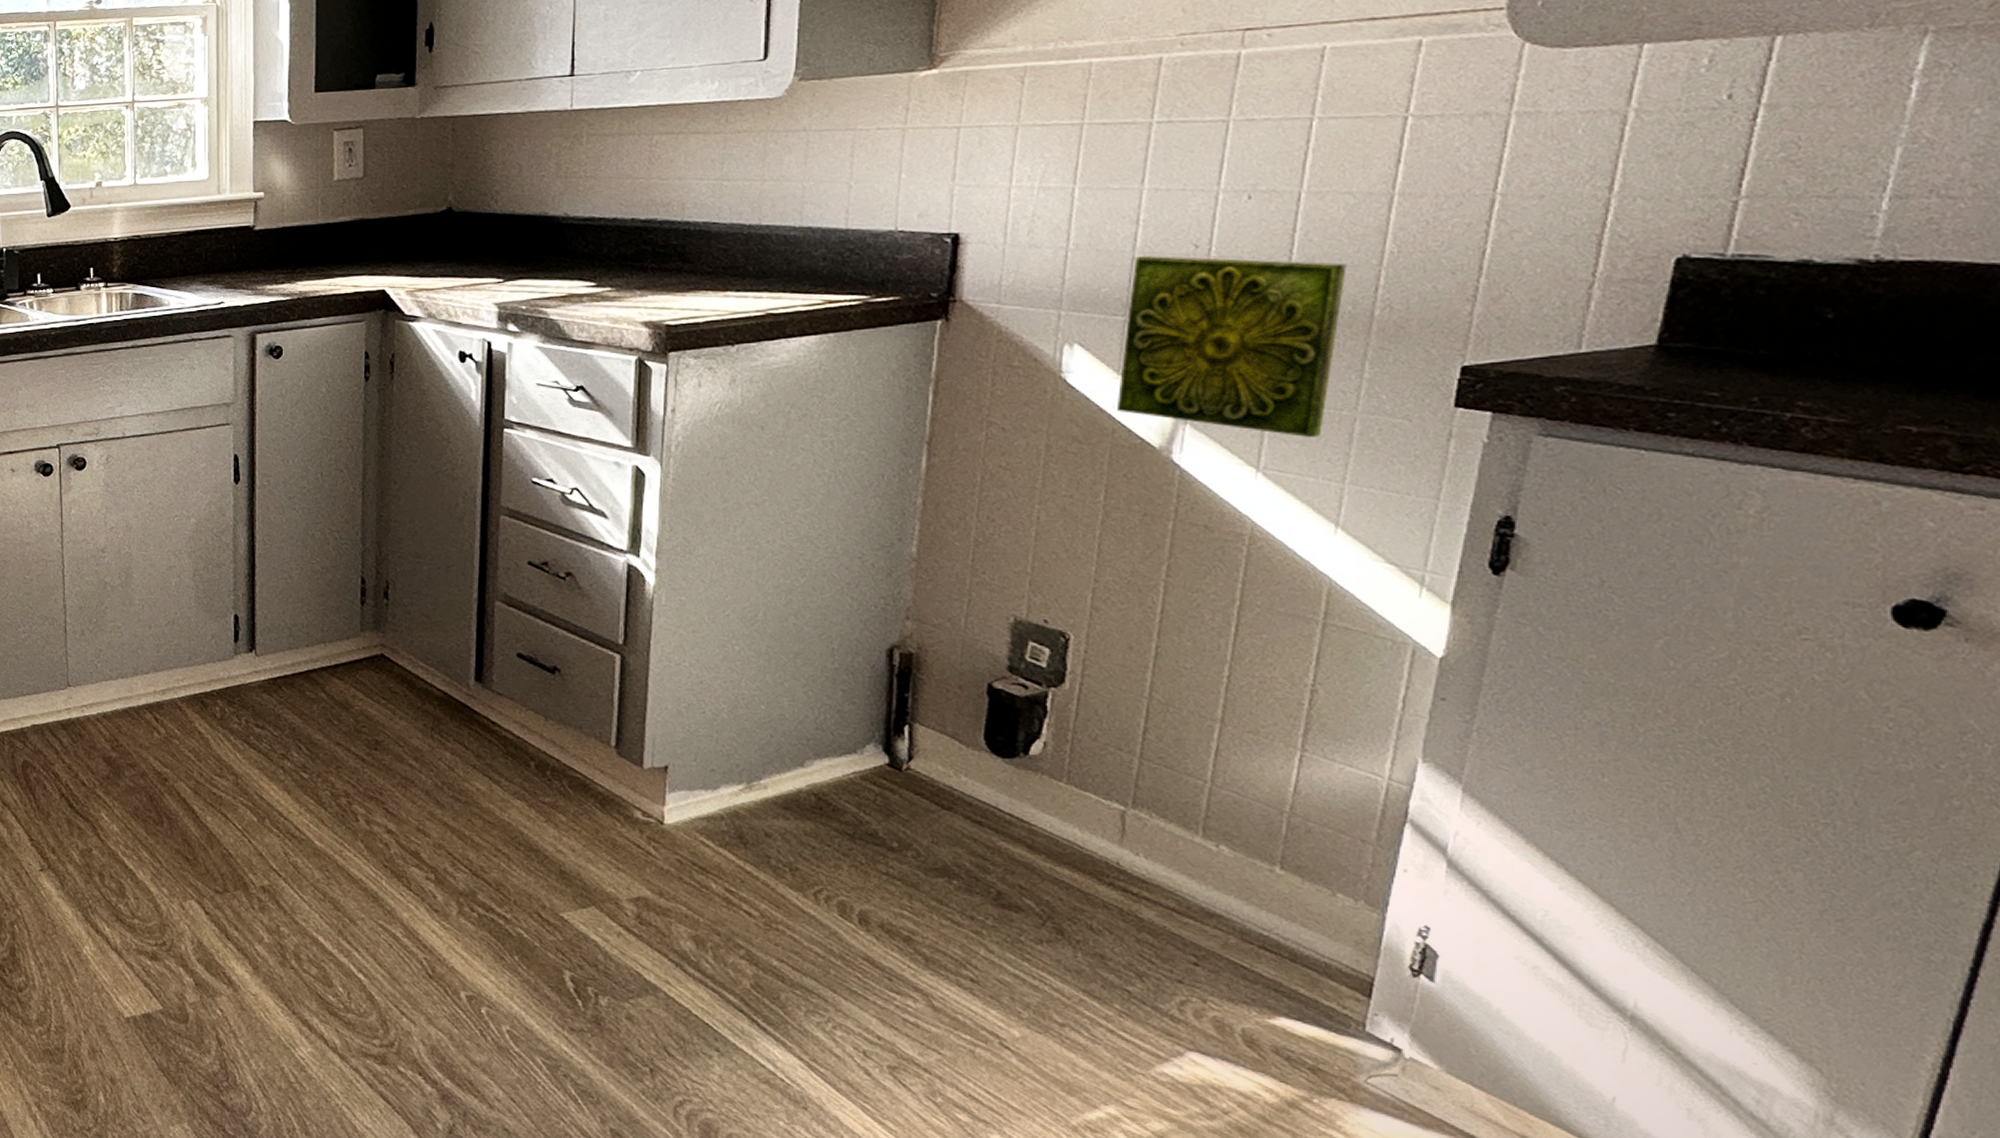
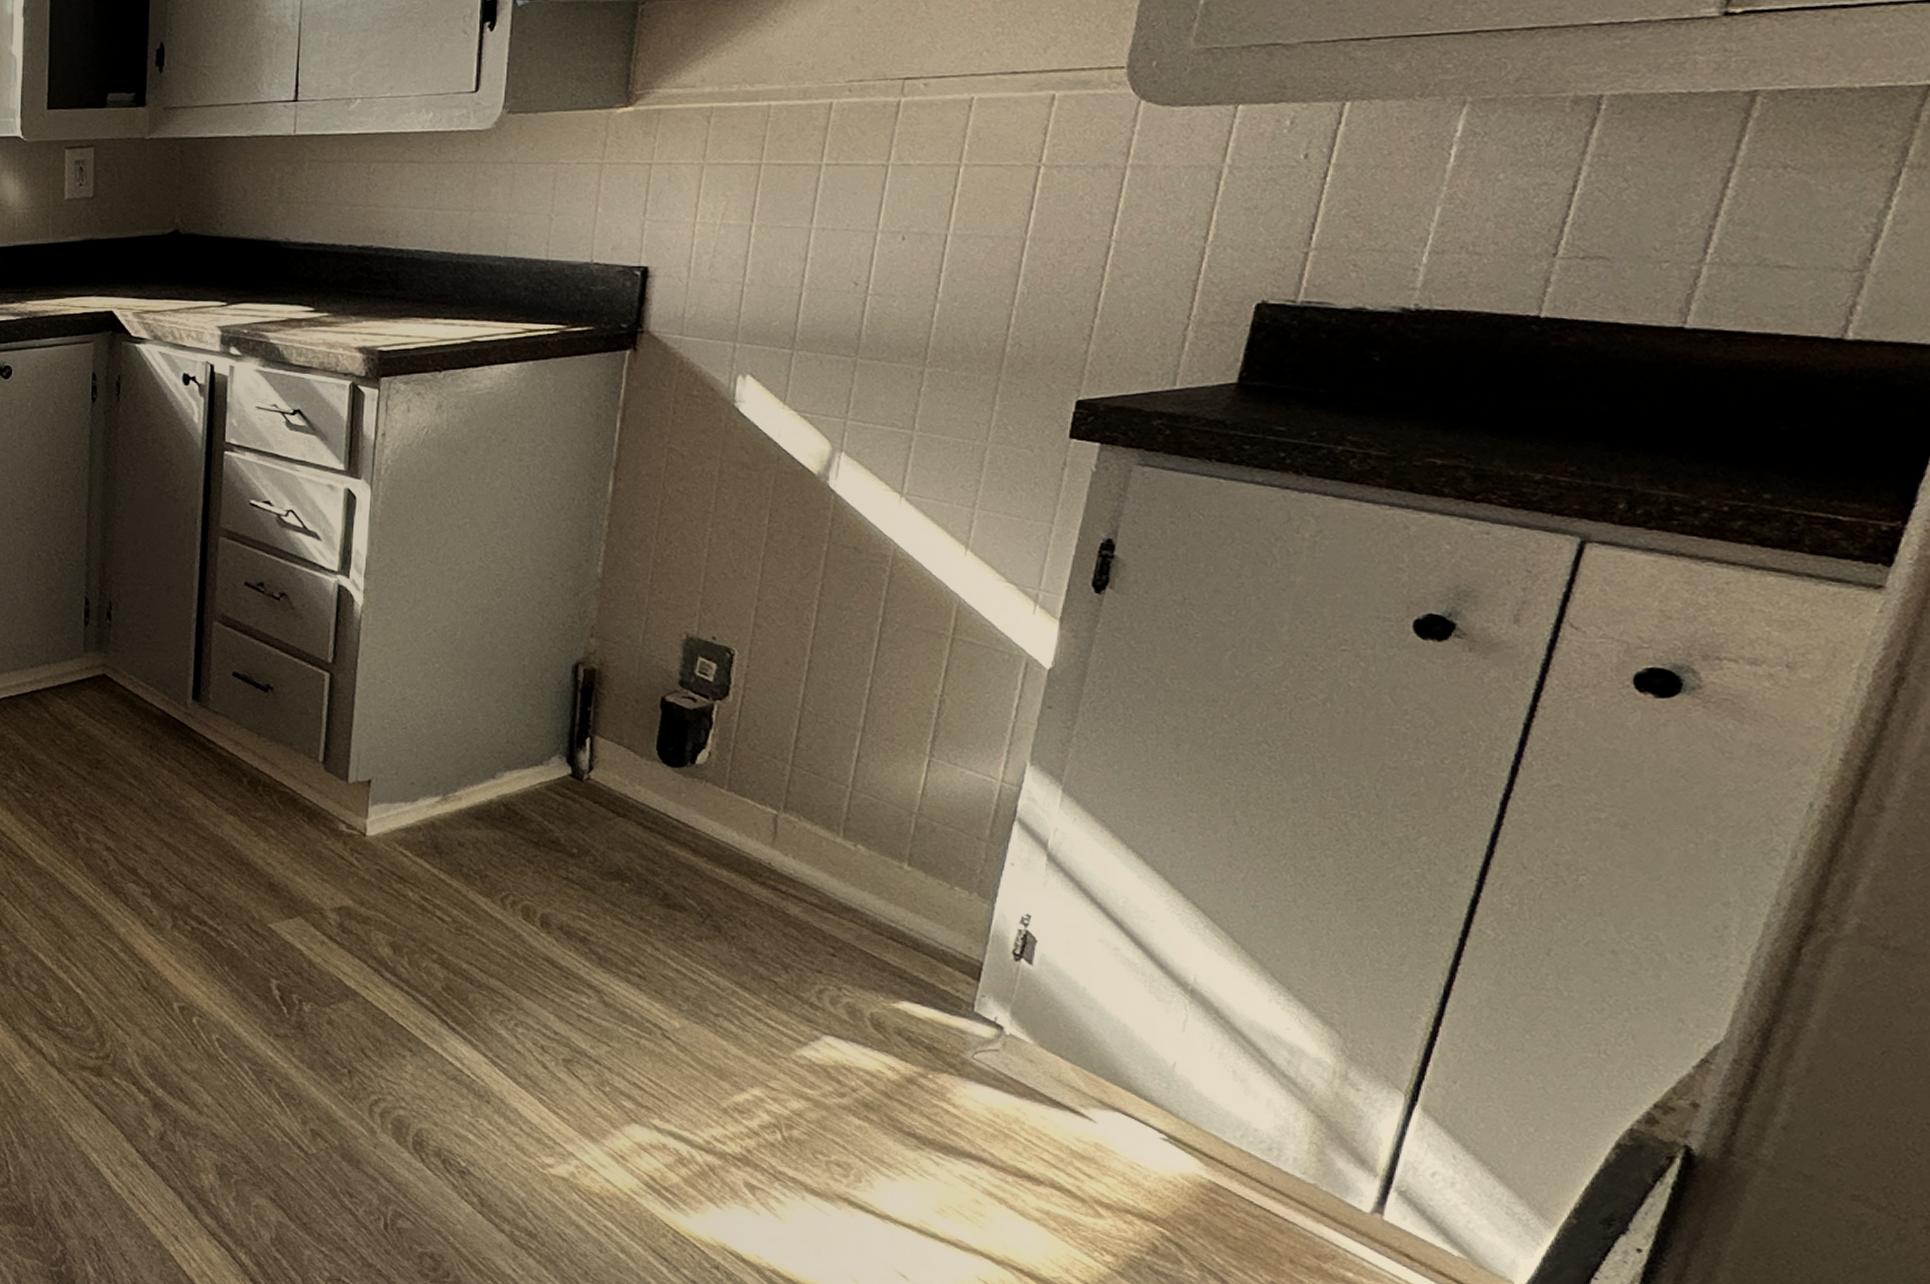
decorative tile: present [1116,256,1347,438] -> none [781,292,984,466]

